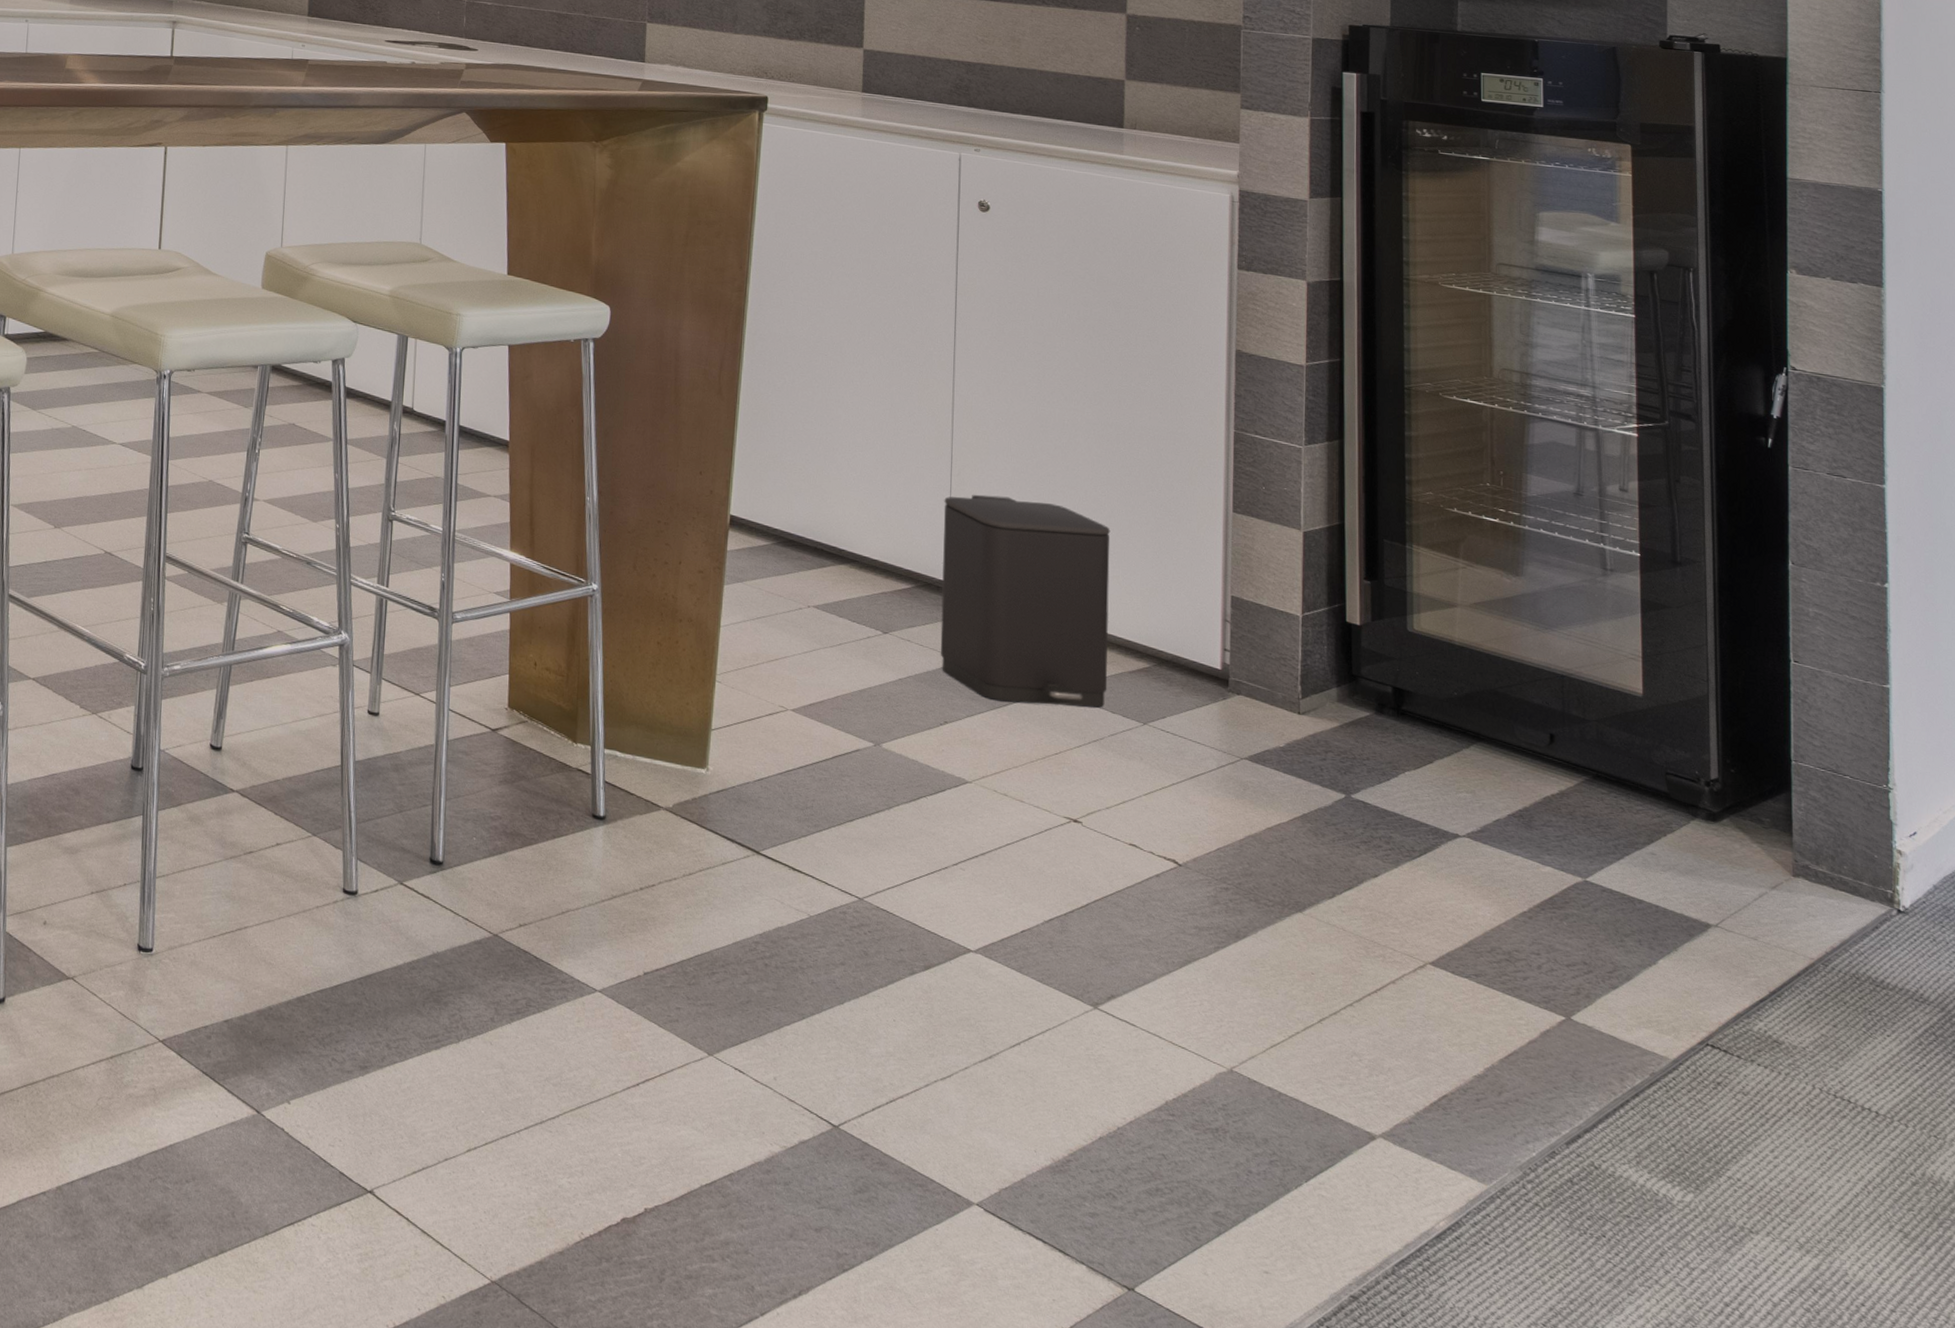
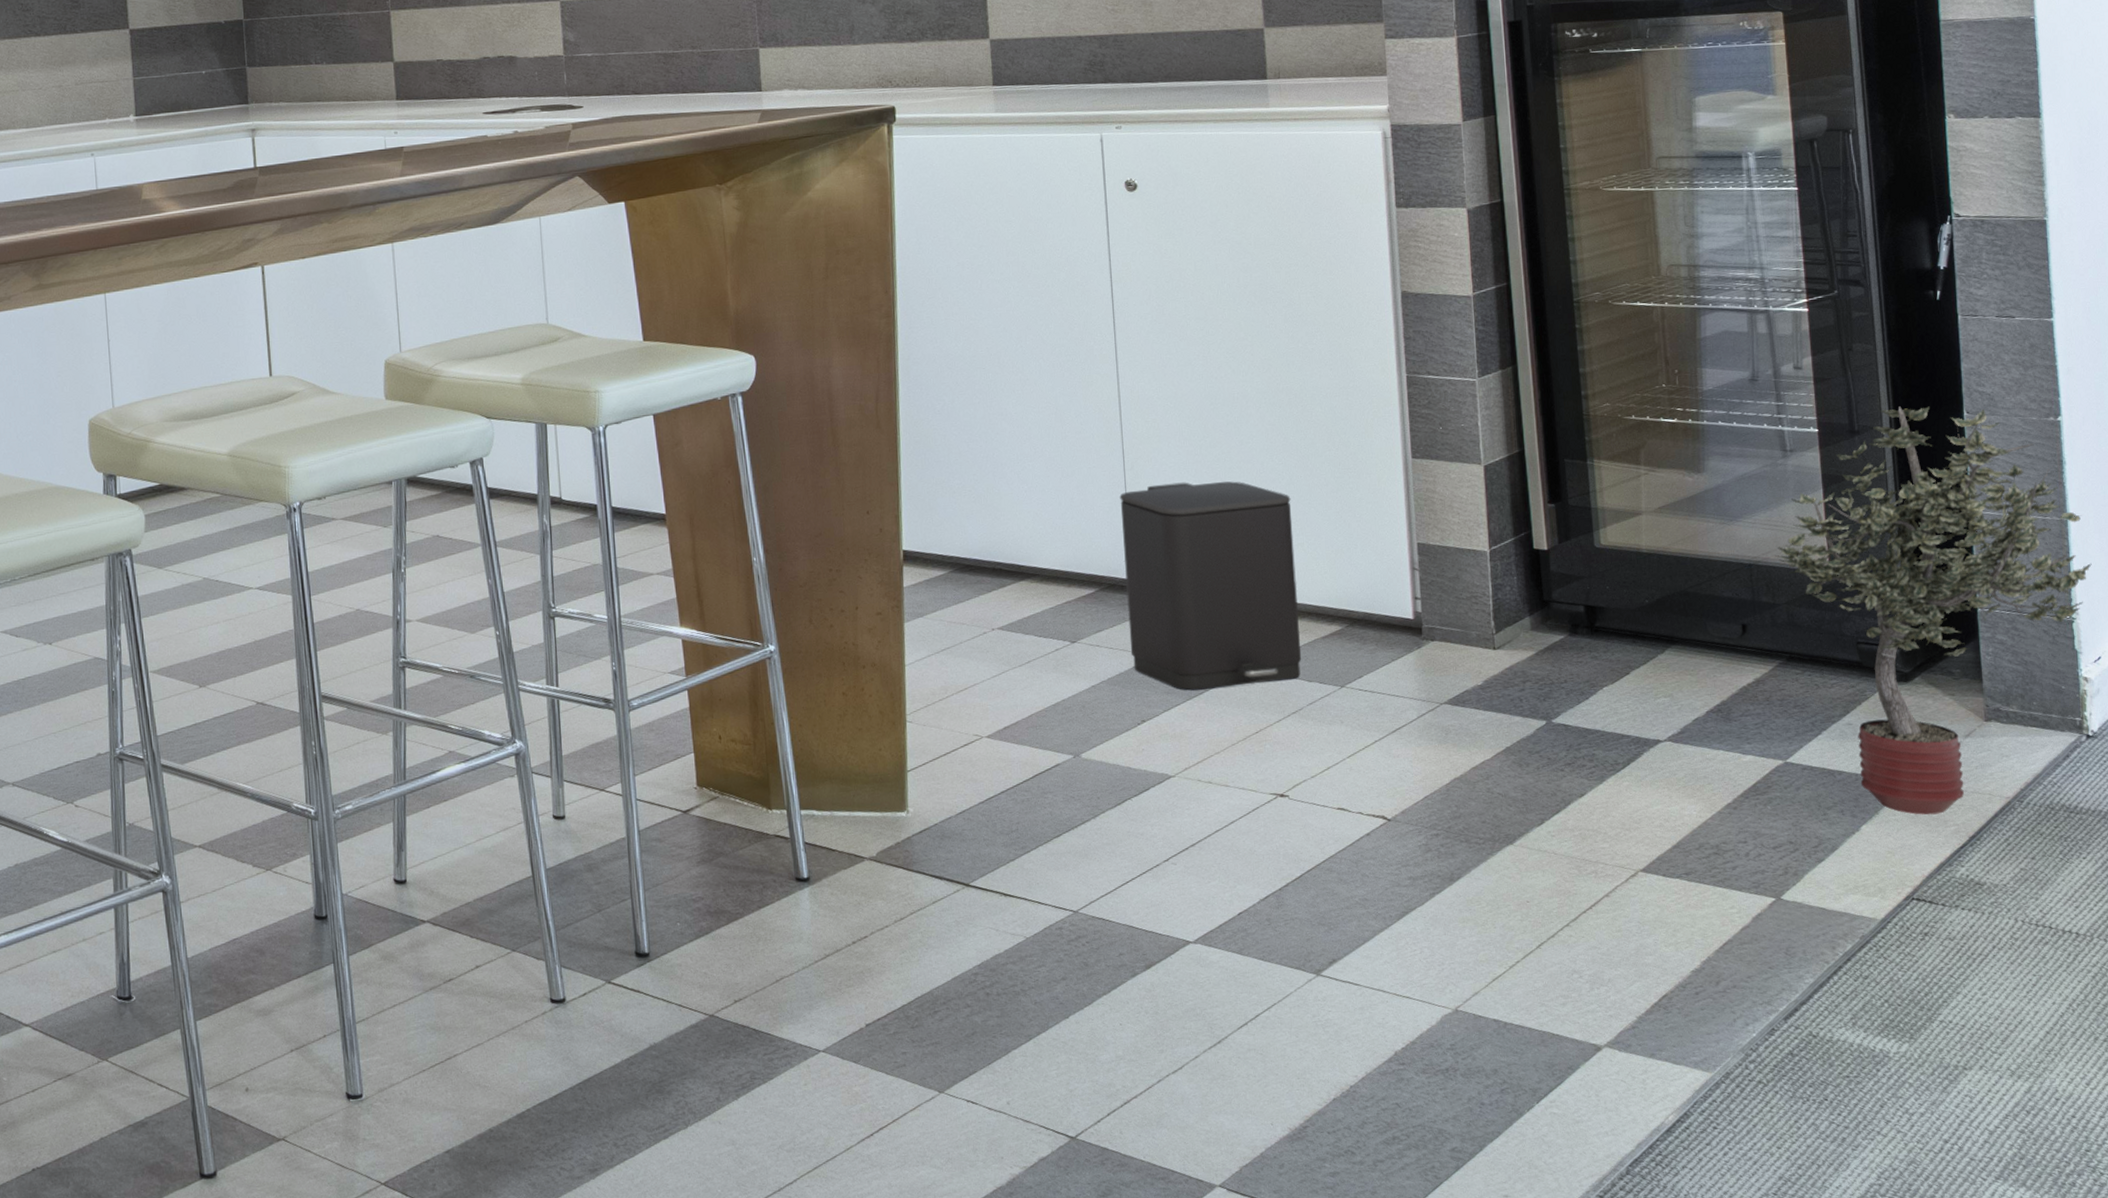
potted tree: none [1588,545,1912,963] -> present [1775,406,2092,815]

